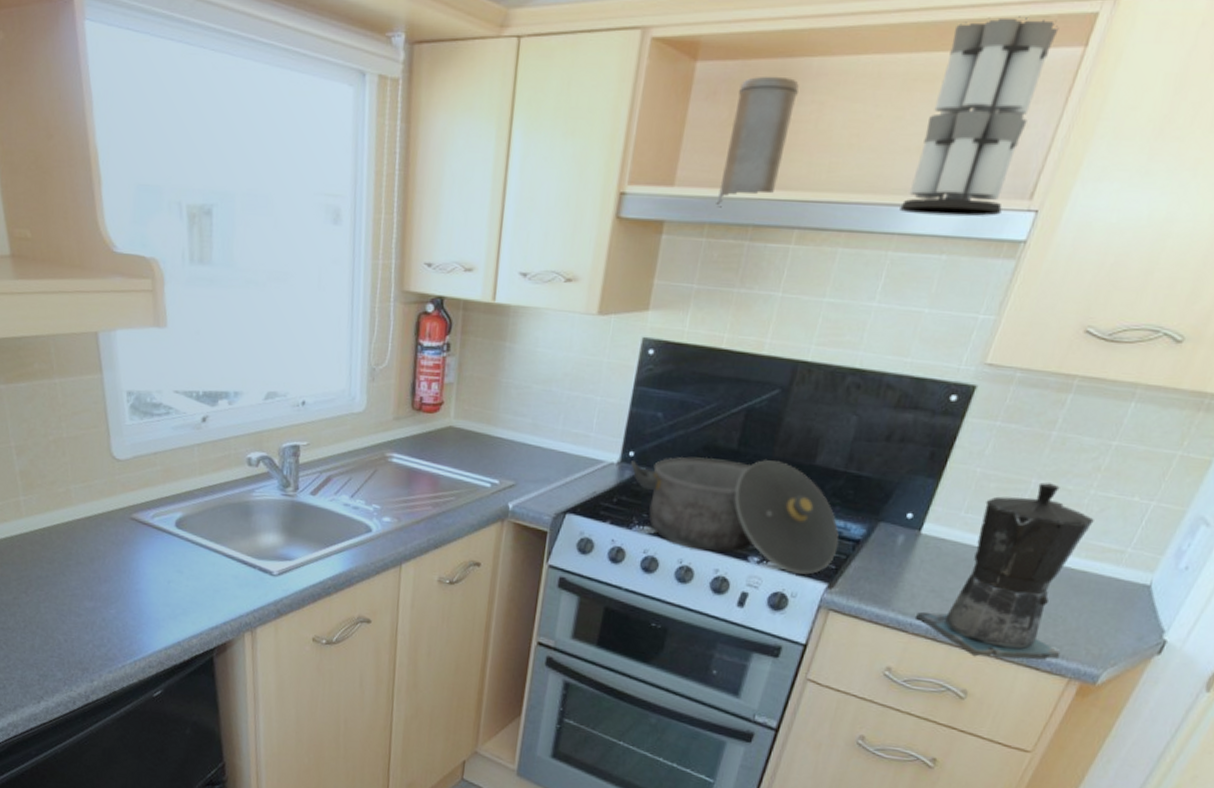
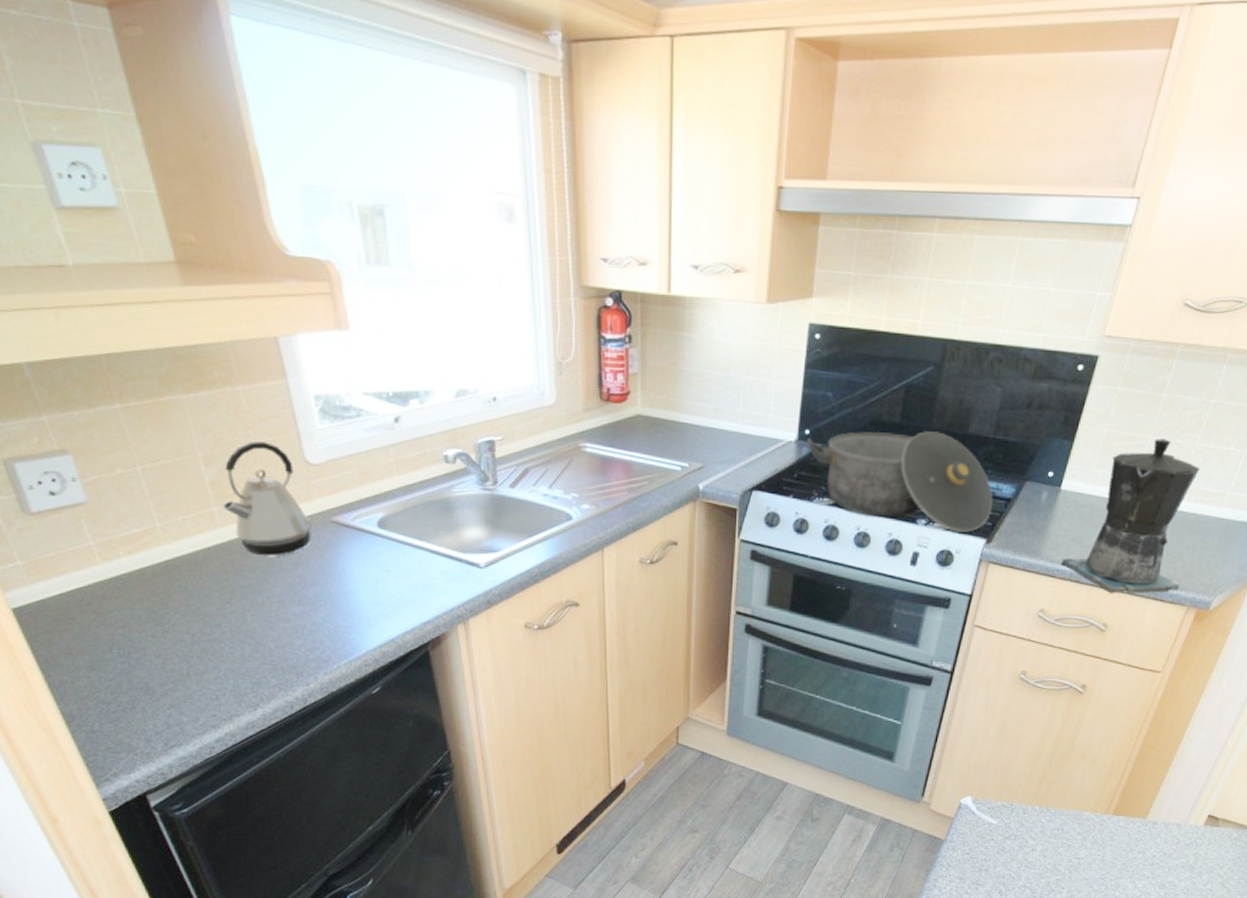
kettle: none [29,434,111,549] -> present [223,441,311,556]
canister: present [716,76,799,208] -> none [865,75,931,200]
spice rack: present [900,16,1059,217] -> none [1025,21,1148,204]

